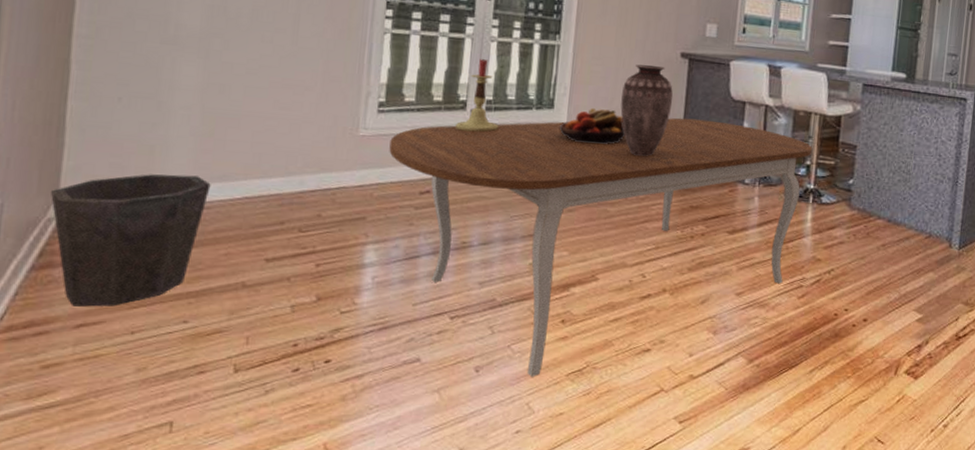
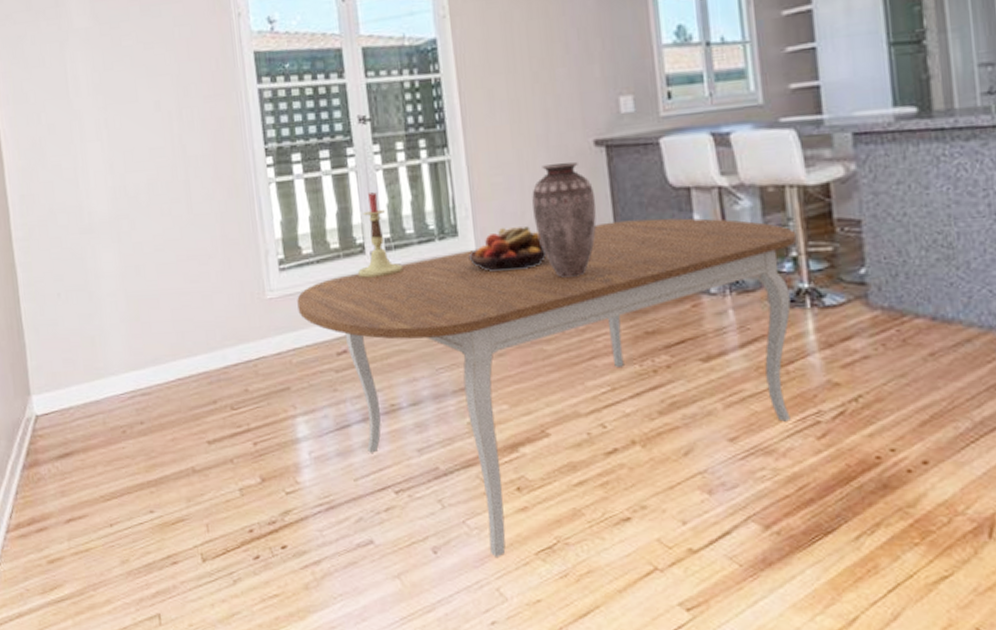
waste bin: present [51,174,211,307] -> none [24,362,147,502]

